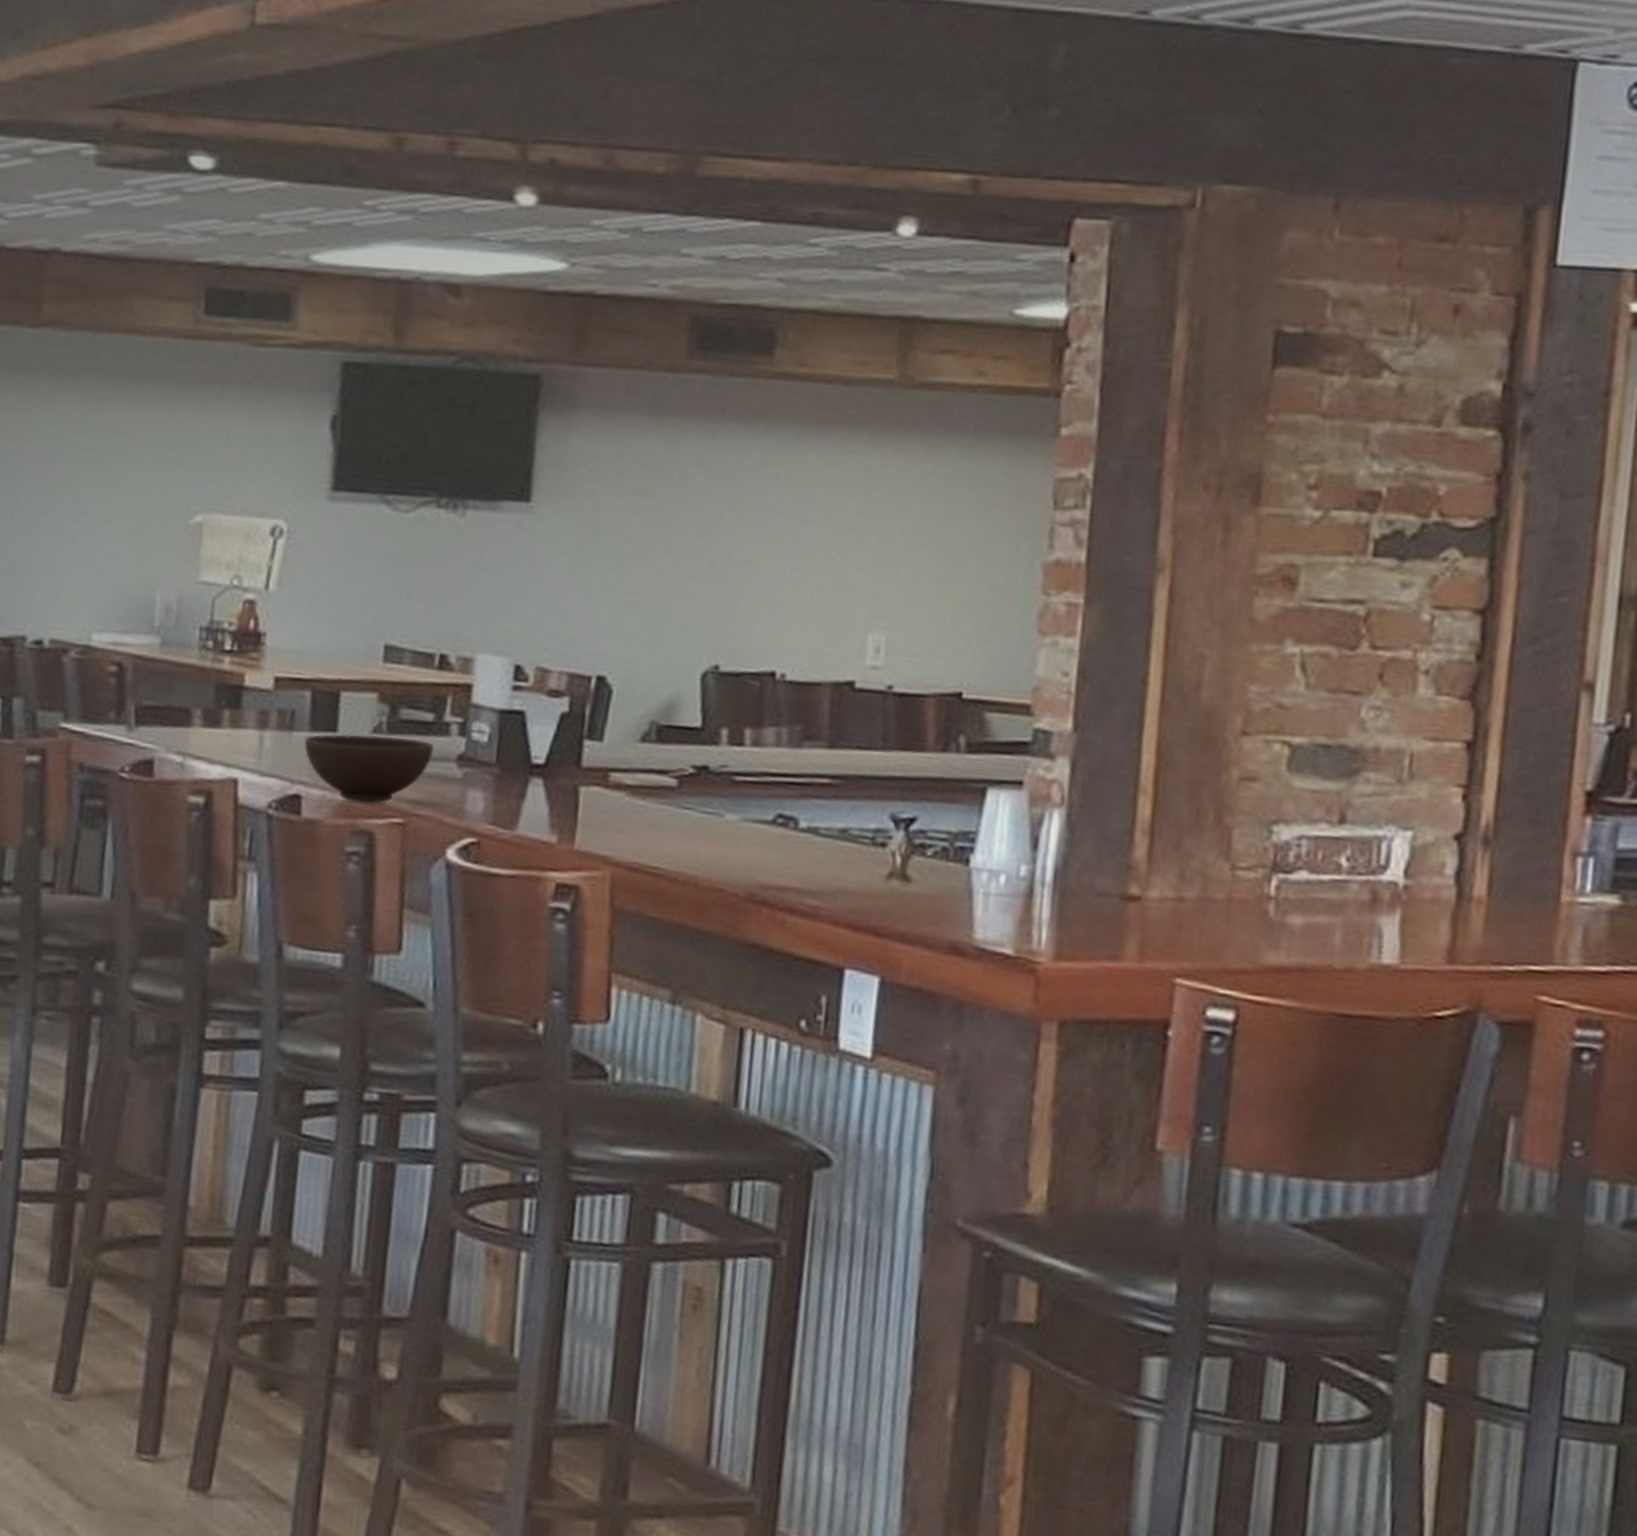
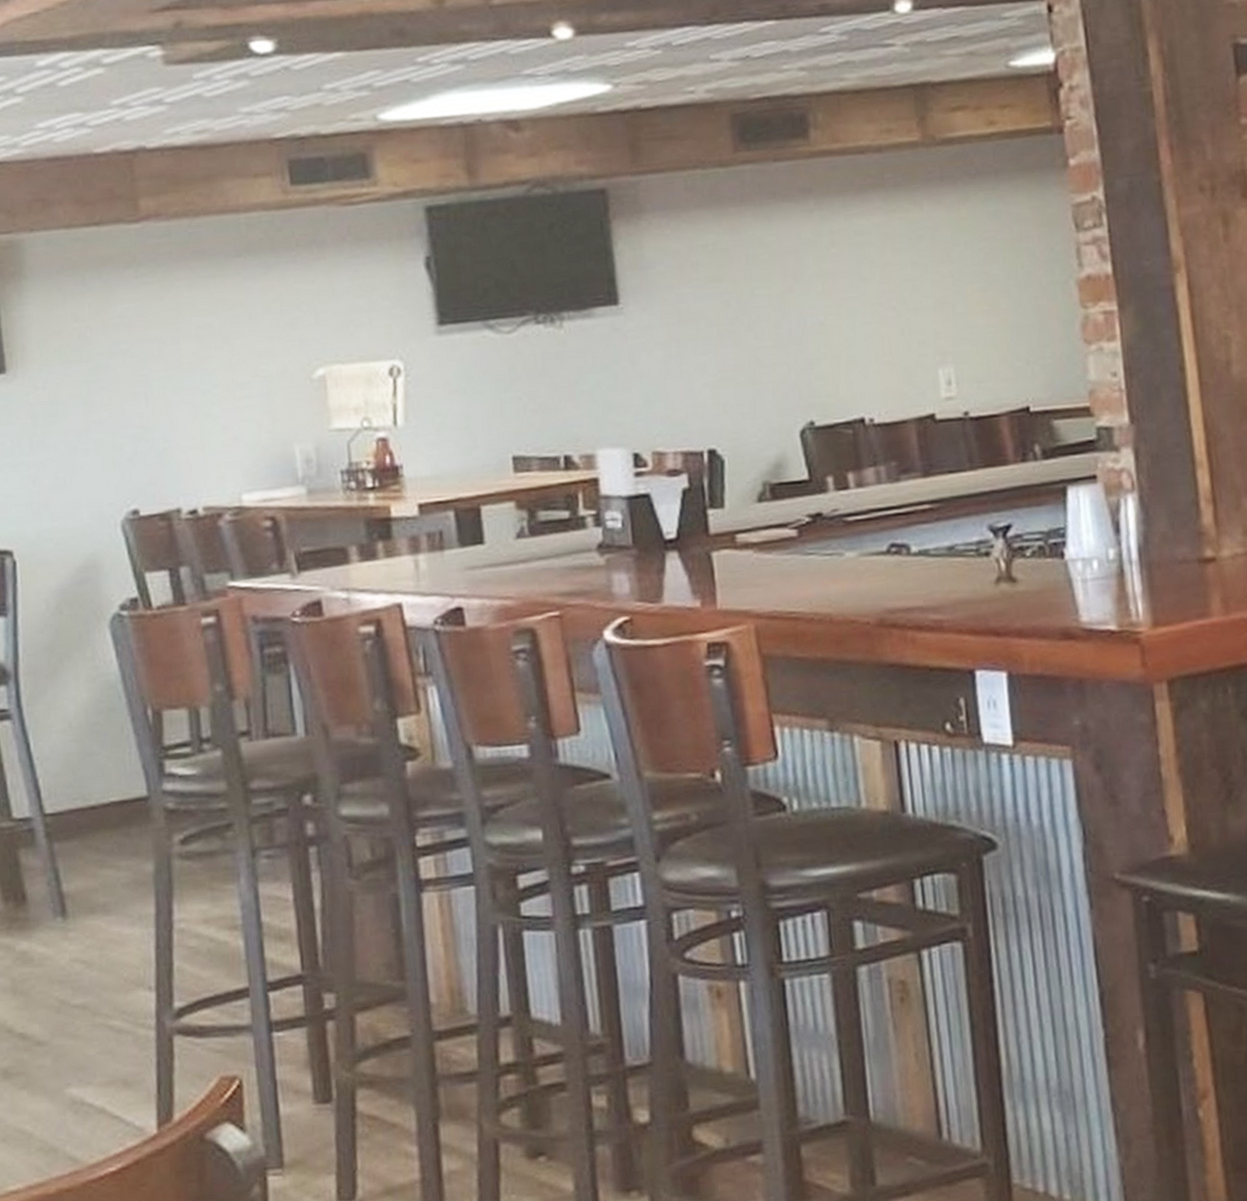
bowl: present [304,734,434,803] -> none [456,537,575,605]

